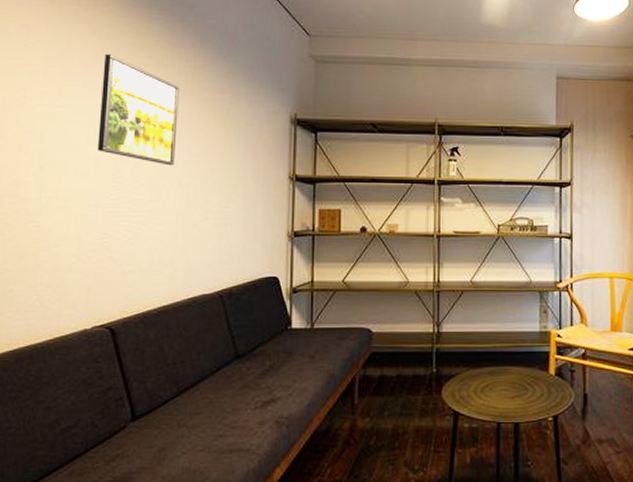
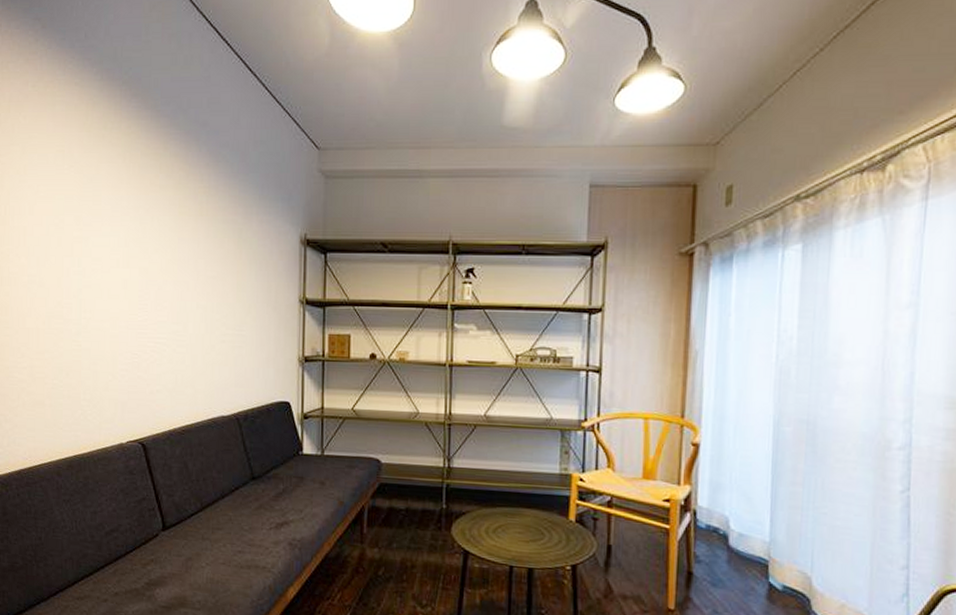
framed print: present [97,53,179,166] -> none [126,177,196,288]

